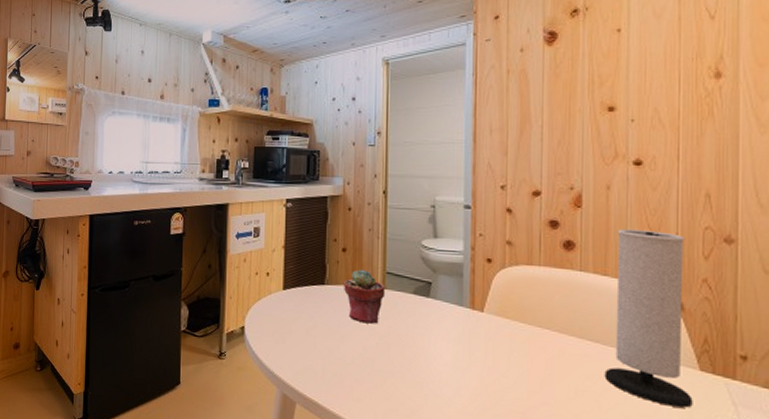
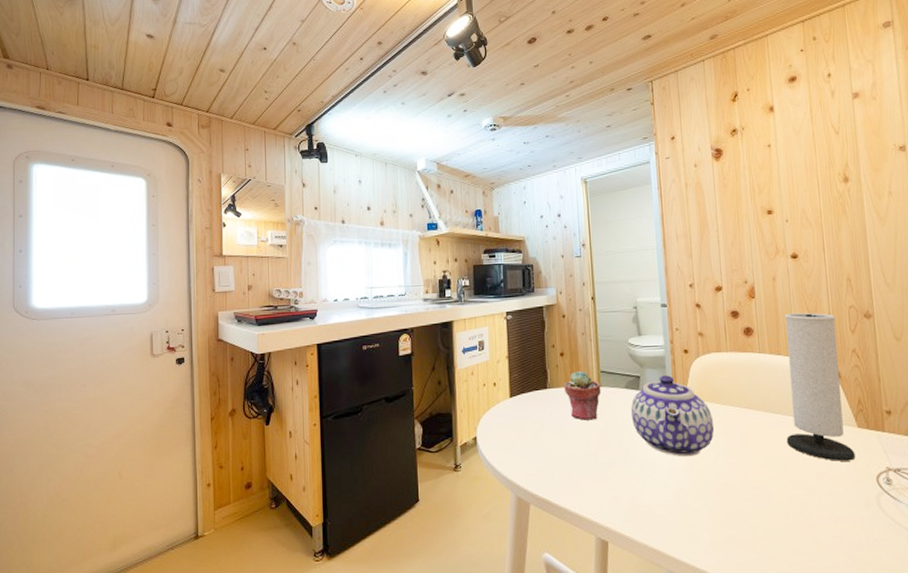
teapot: none [417,284,516,378] -> present [630,375,715,457]

